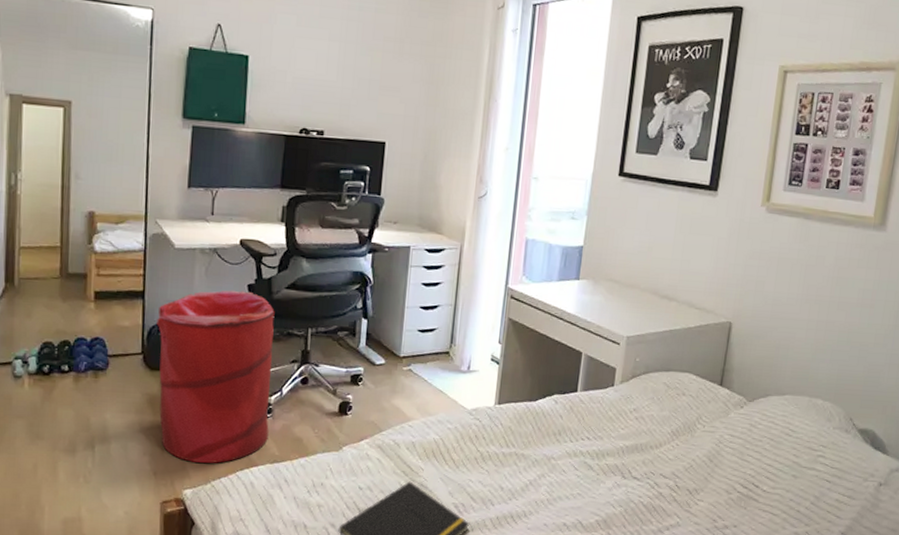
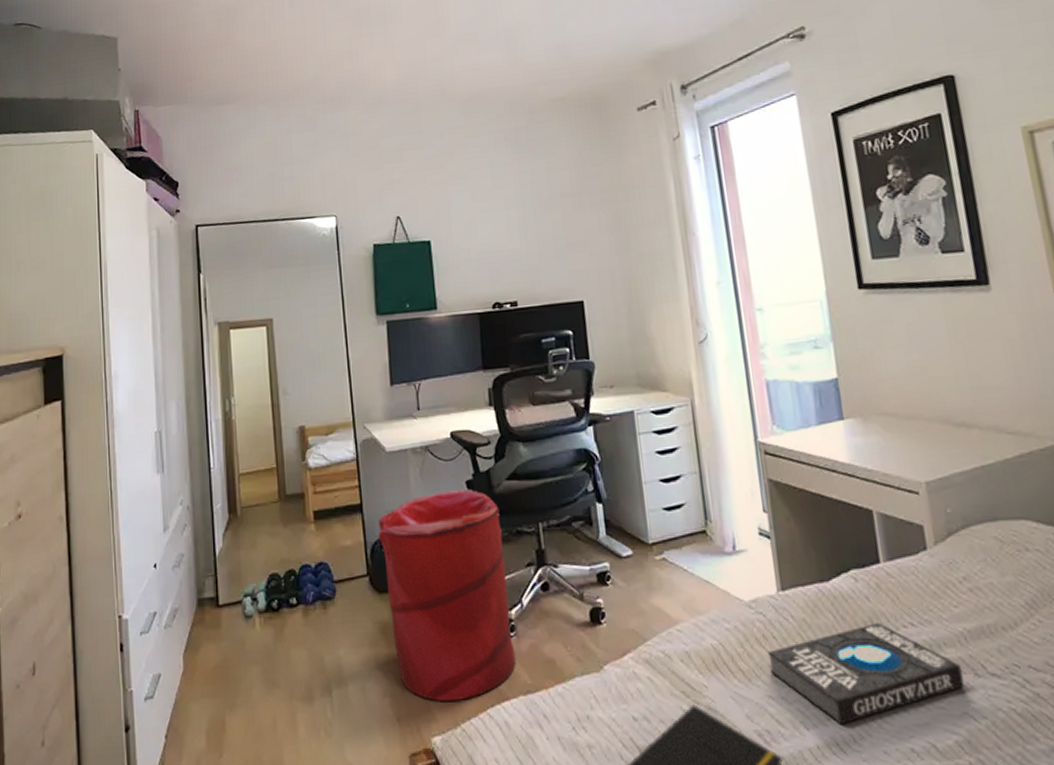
book: none [475,435,615,504] -> present [768,623,964,725]

